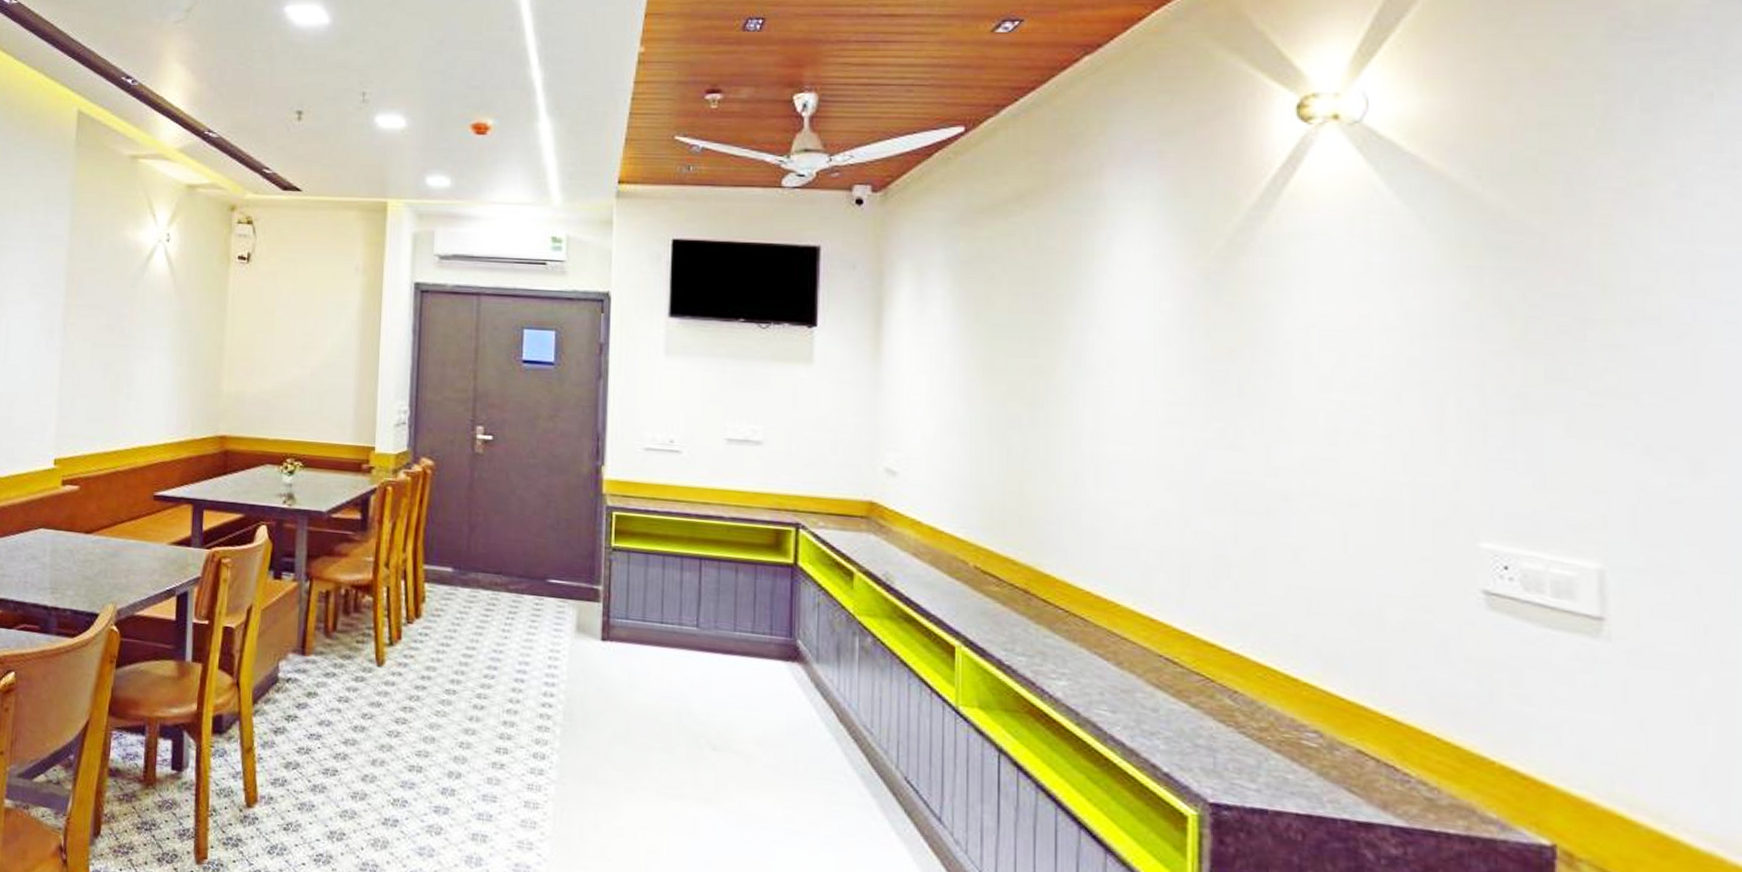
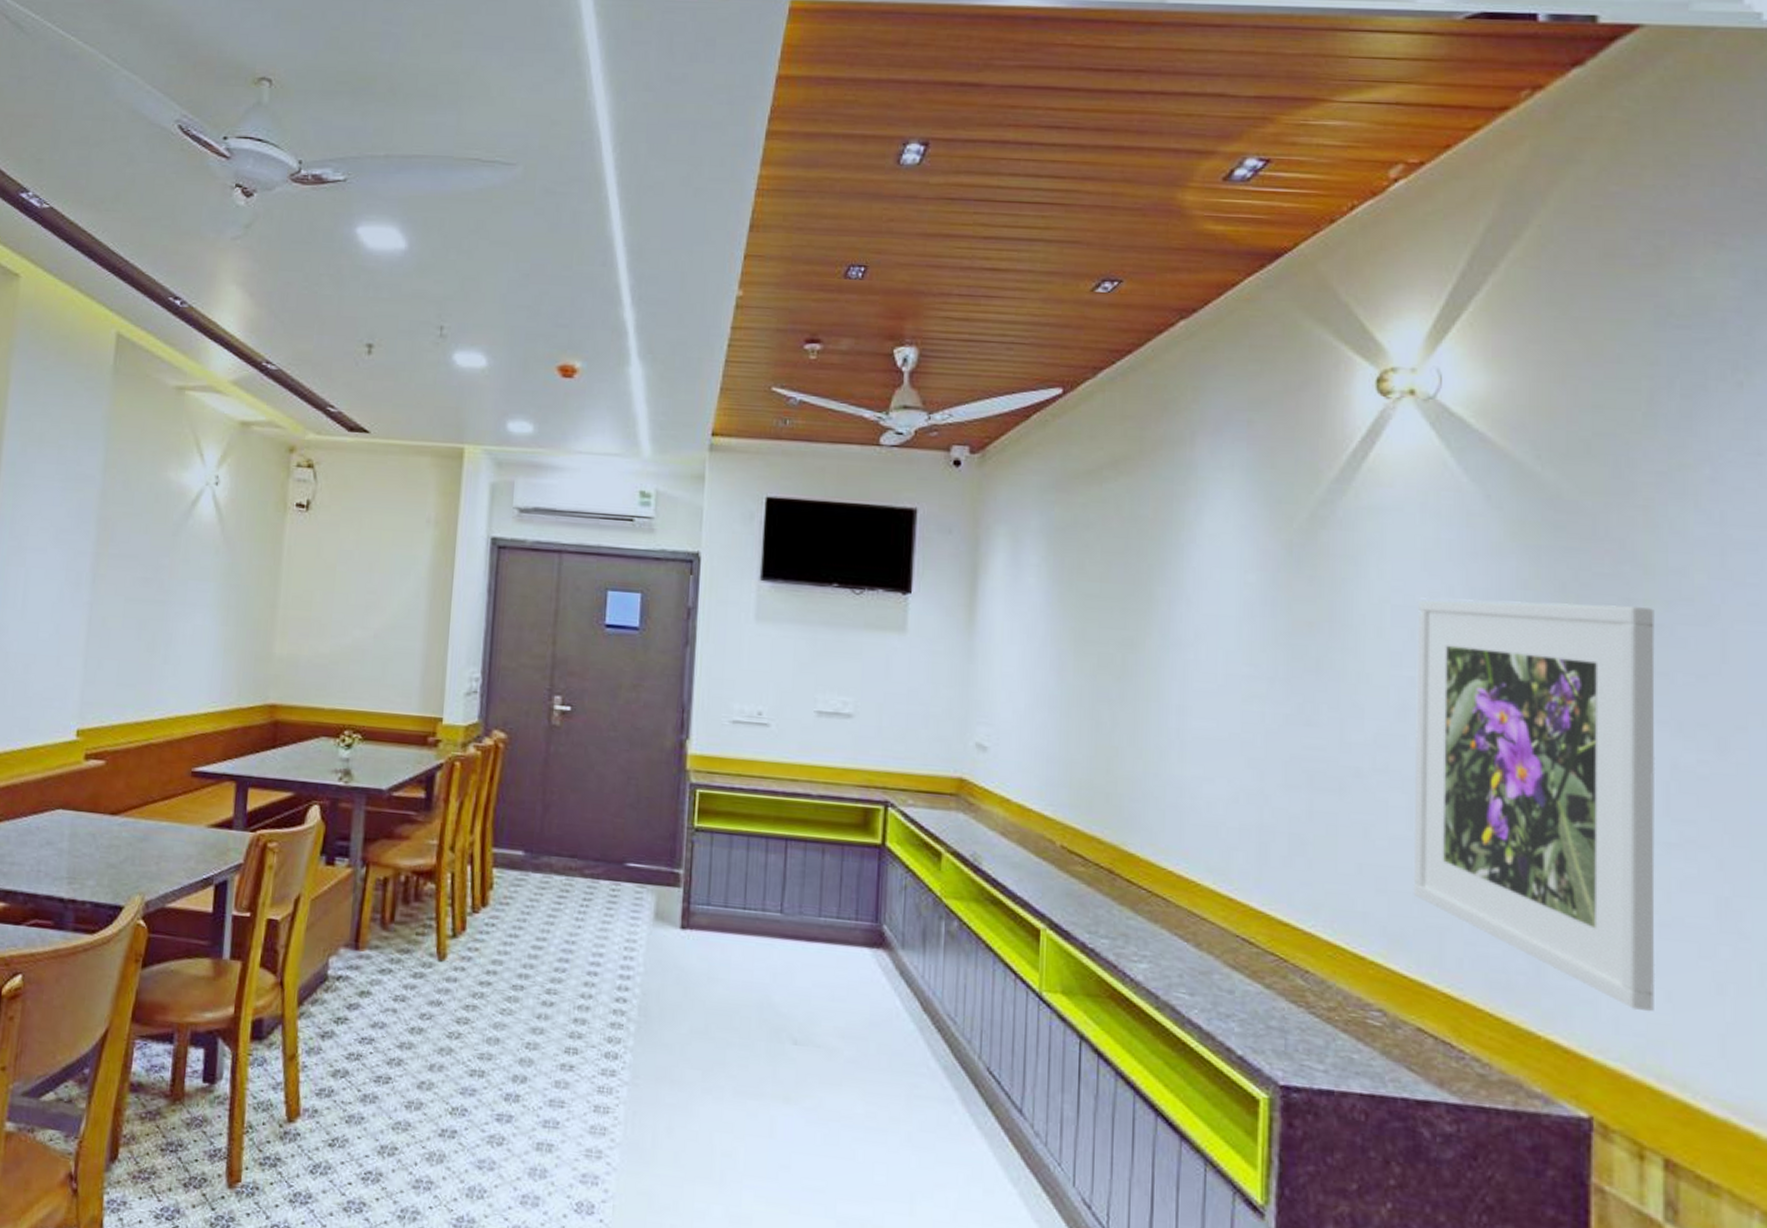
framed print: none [1347,321,1624,740] -> present [1413,597,1656,1012]

